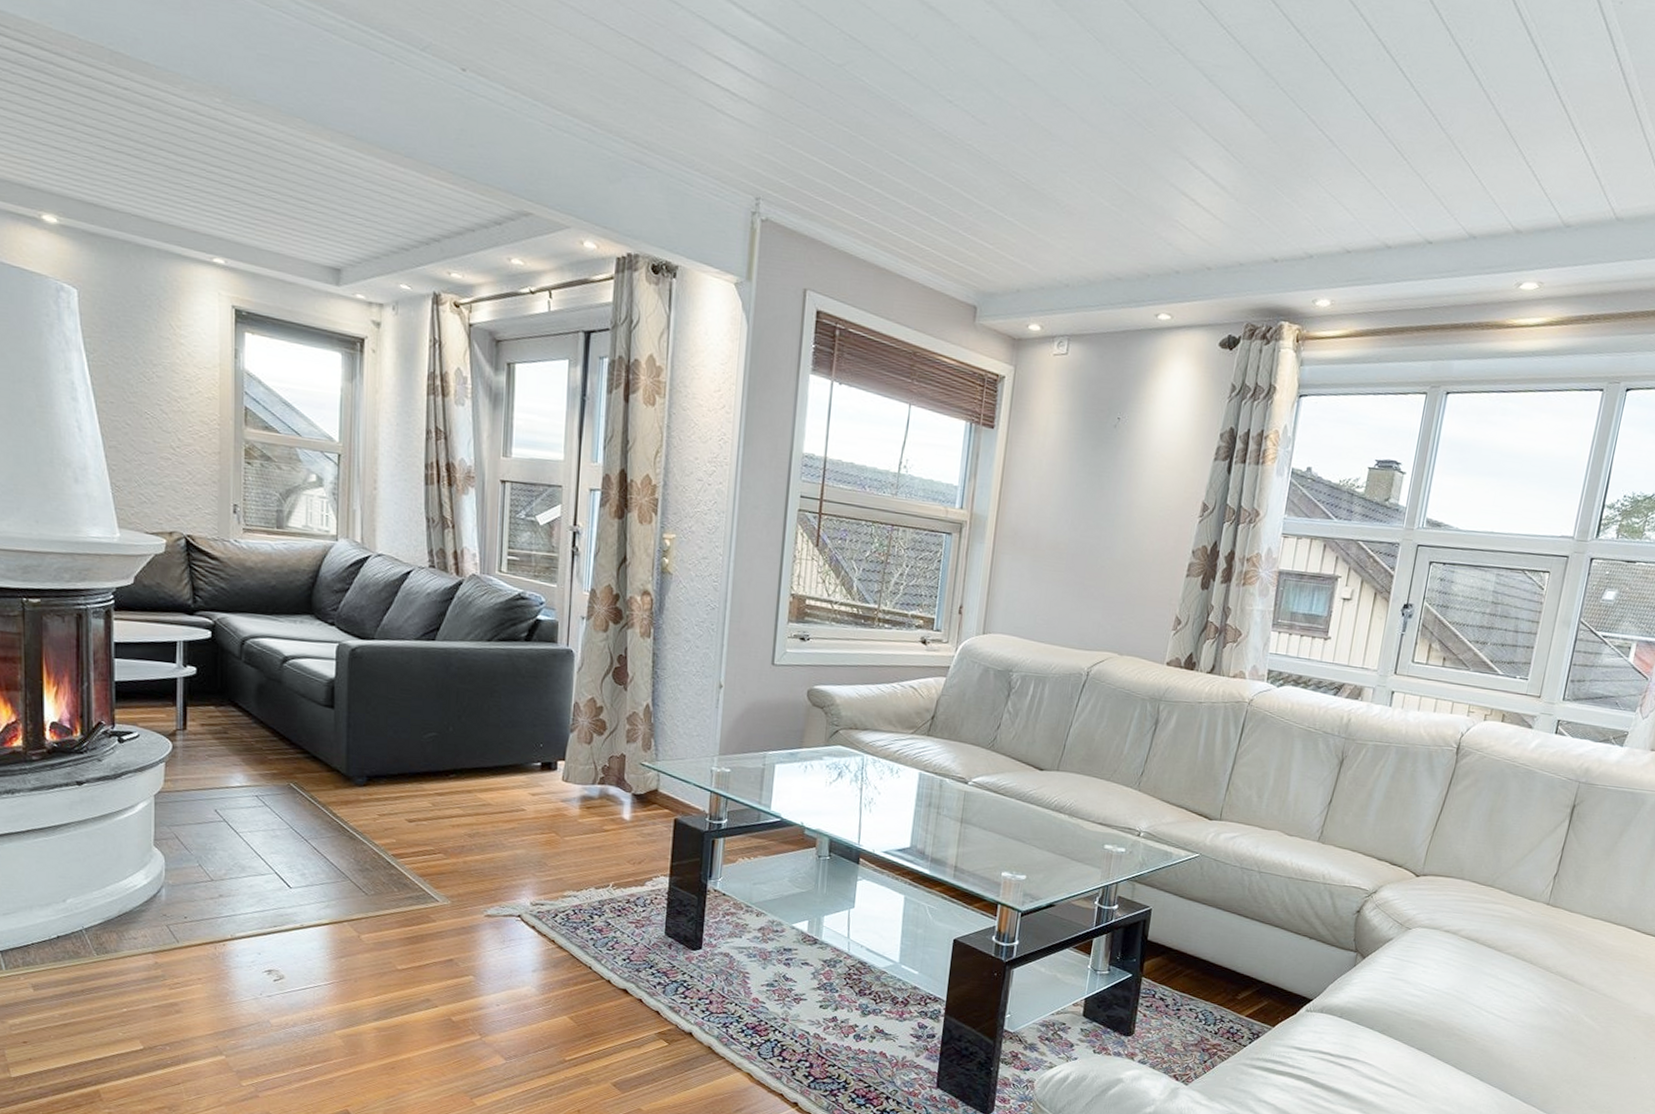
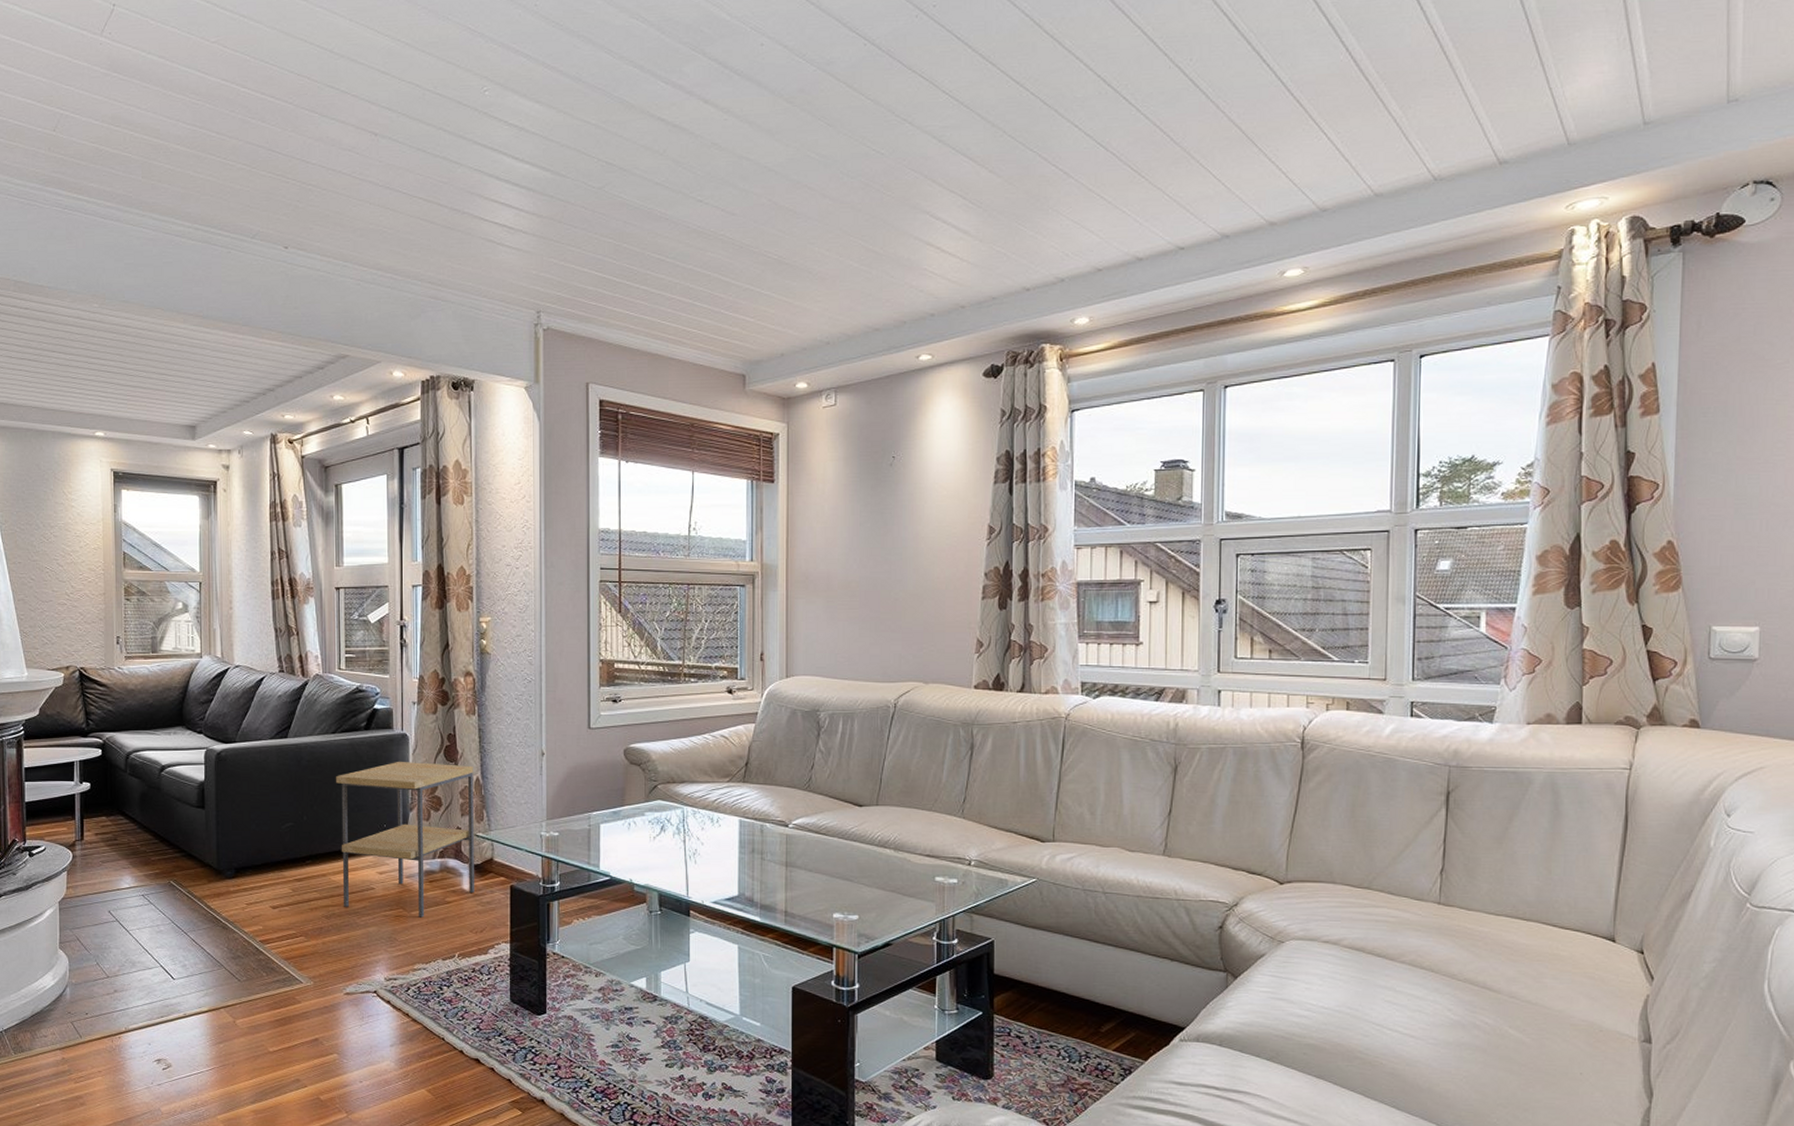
side table: none [489,678,644,844] -> present [336,761,474,918]

